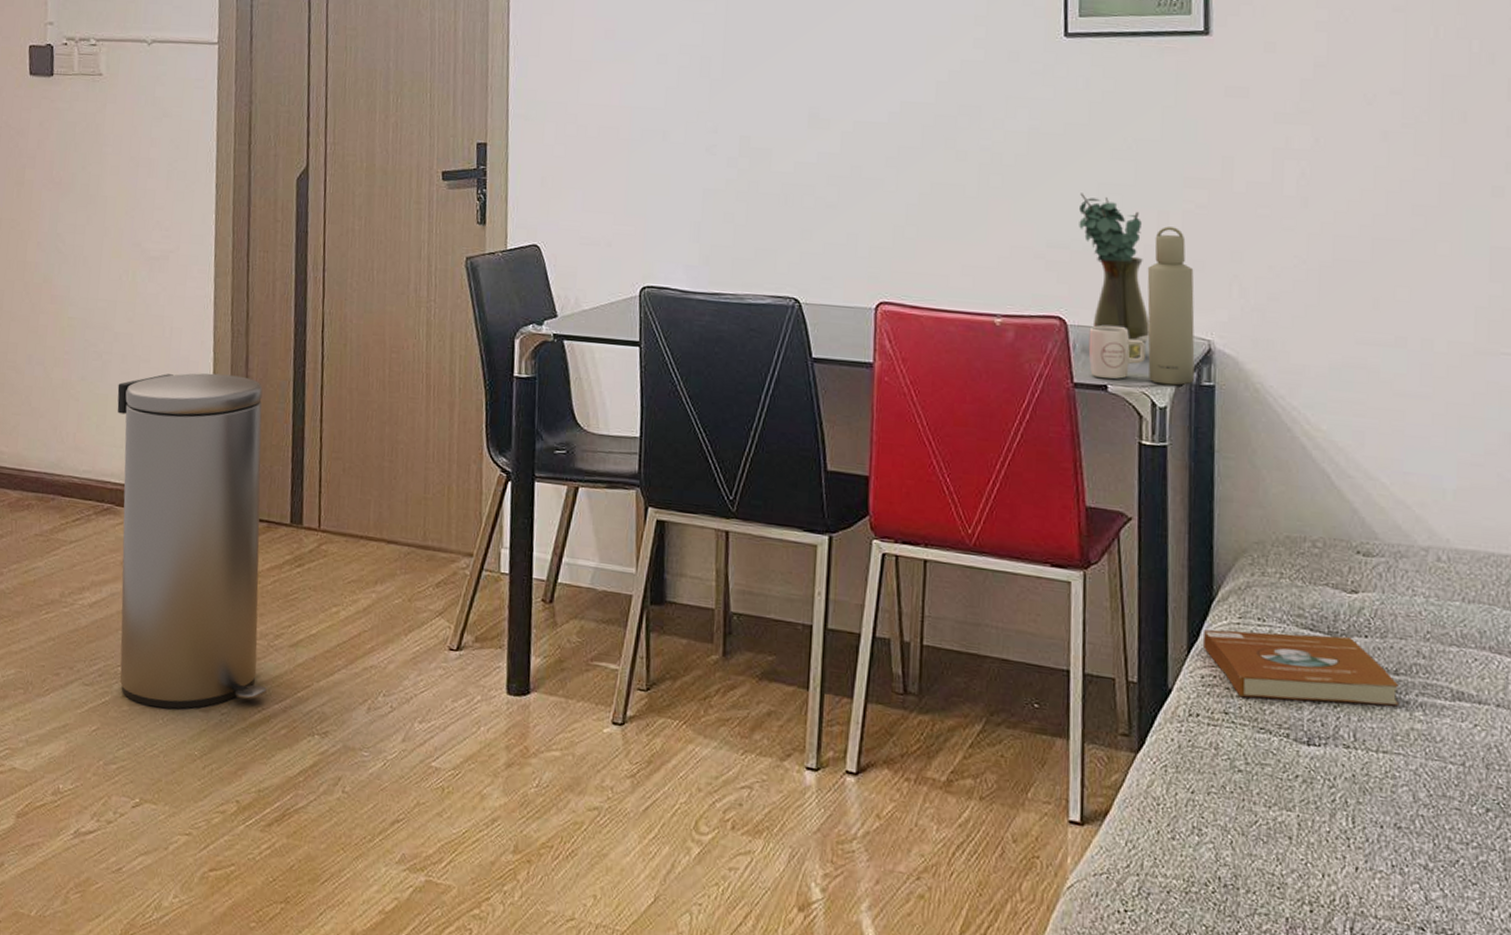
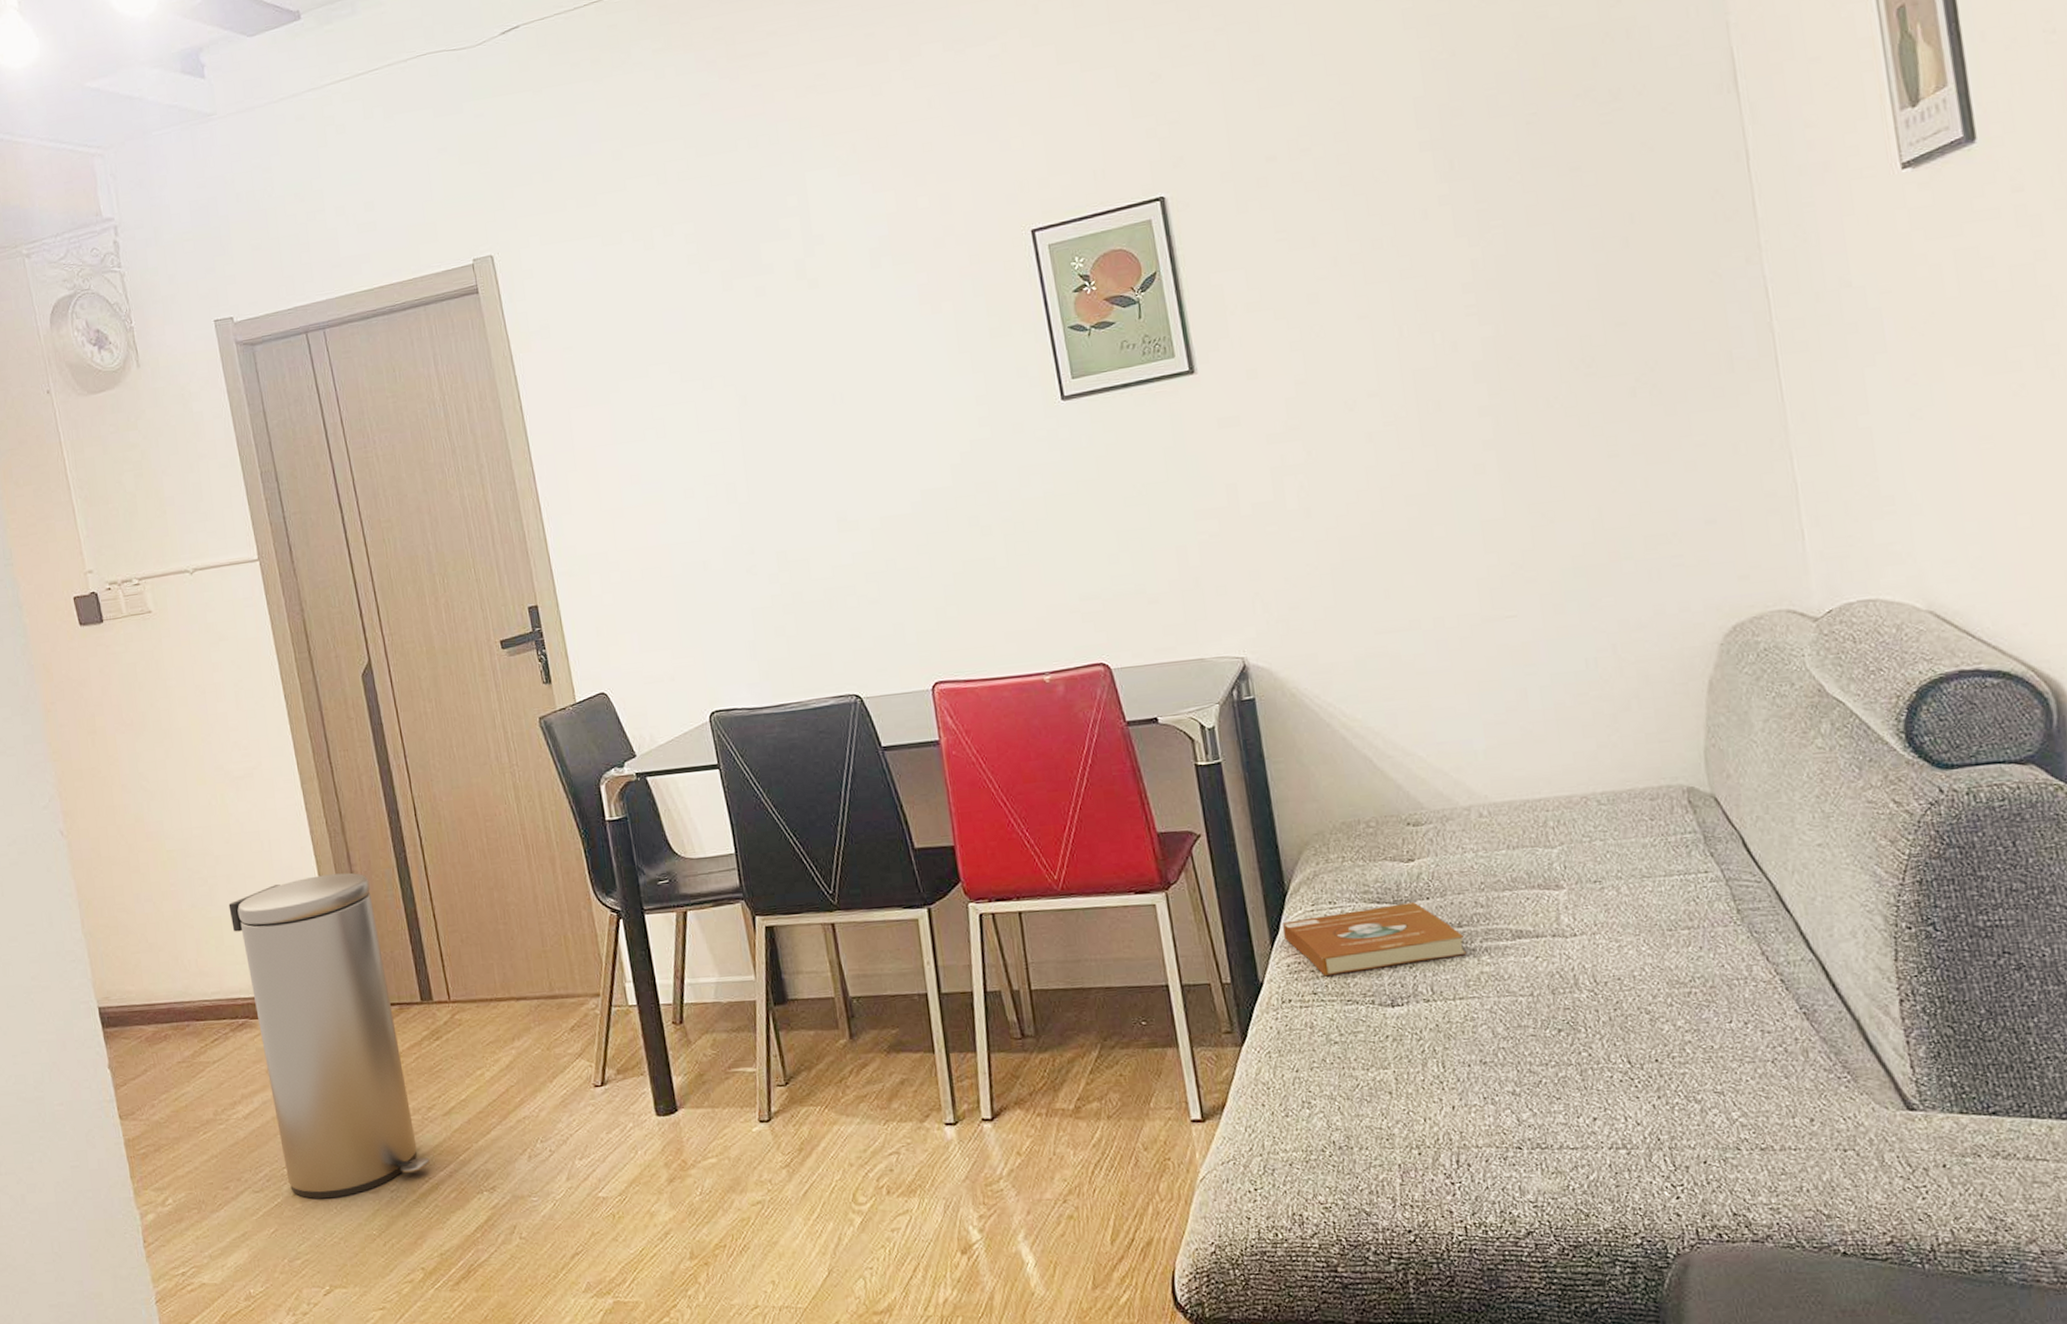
vase: present [1079,193,1150,358] -> none [1102,543,1188,688]
mug: present [1088,325,1147,380] -> none [1132,661,1188,713]
bottle: present [1147,226,1195,386] -> none [1175,559,1235,707]

